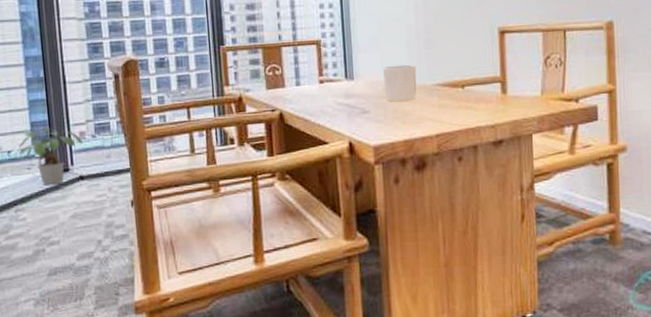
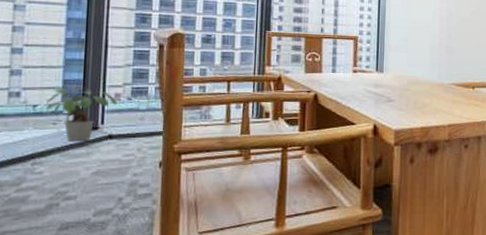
mug: present [383,64,417,102] -> none [409,64,437,95]

